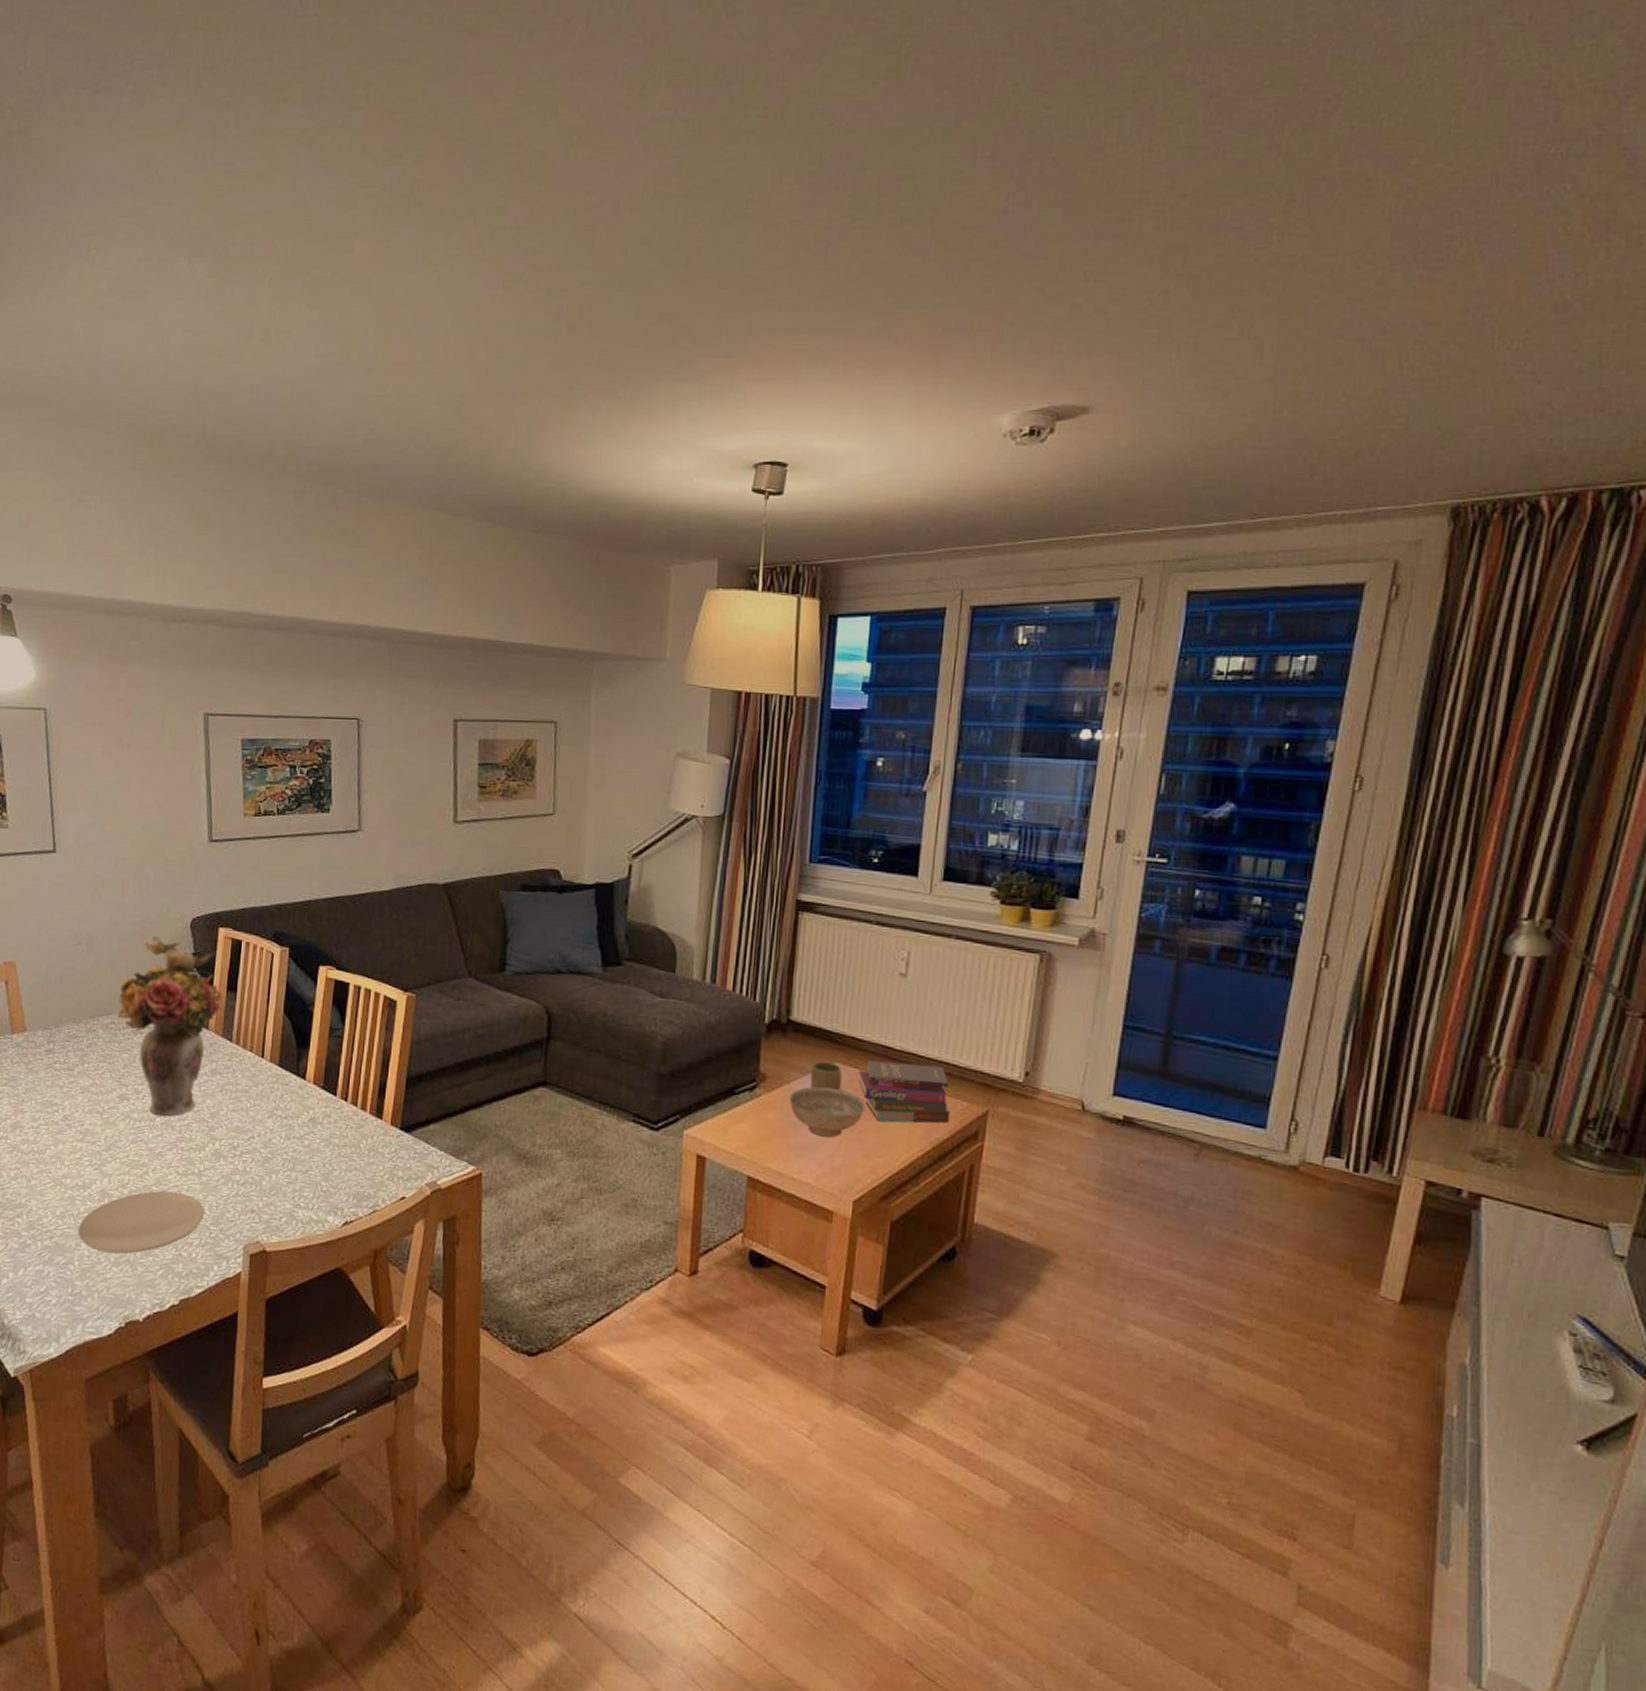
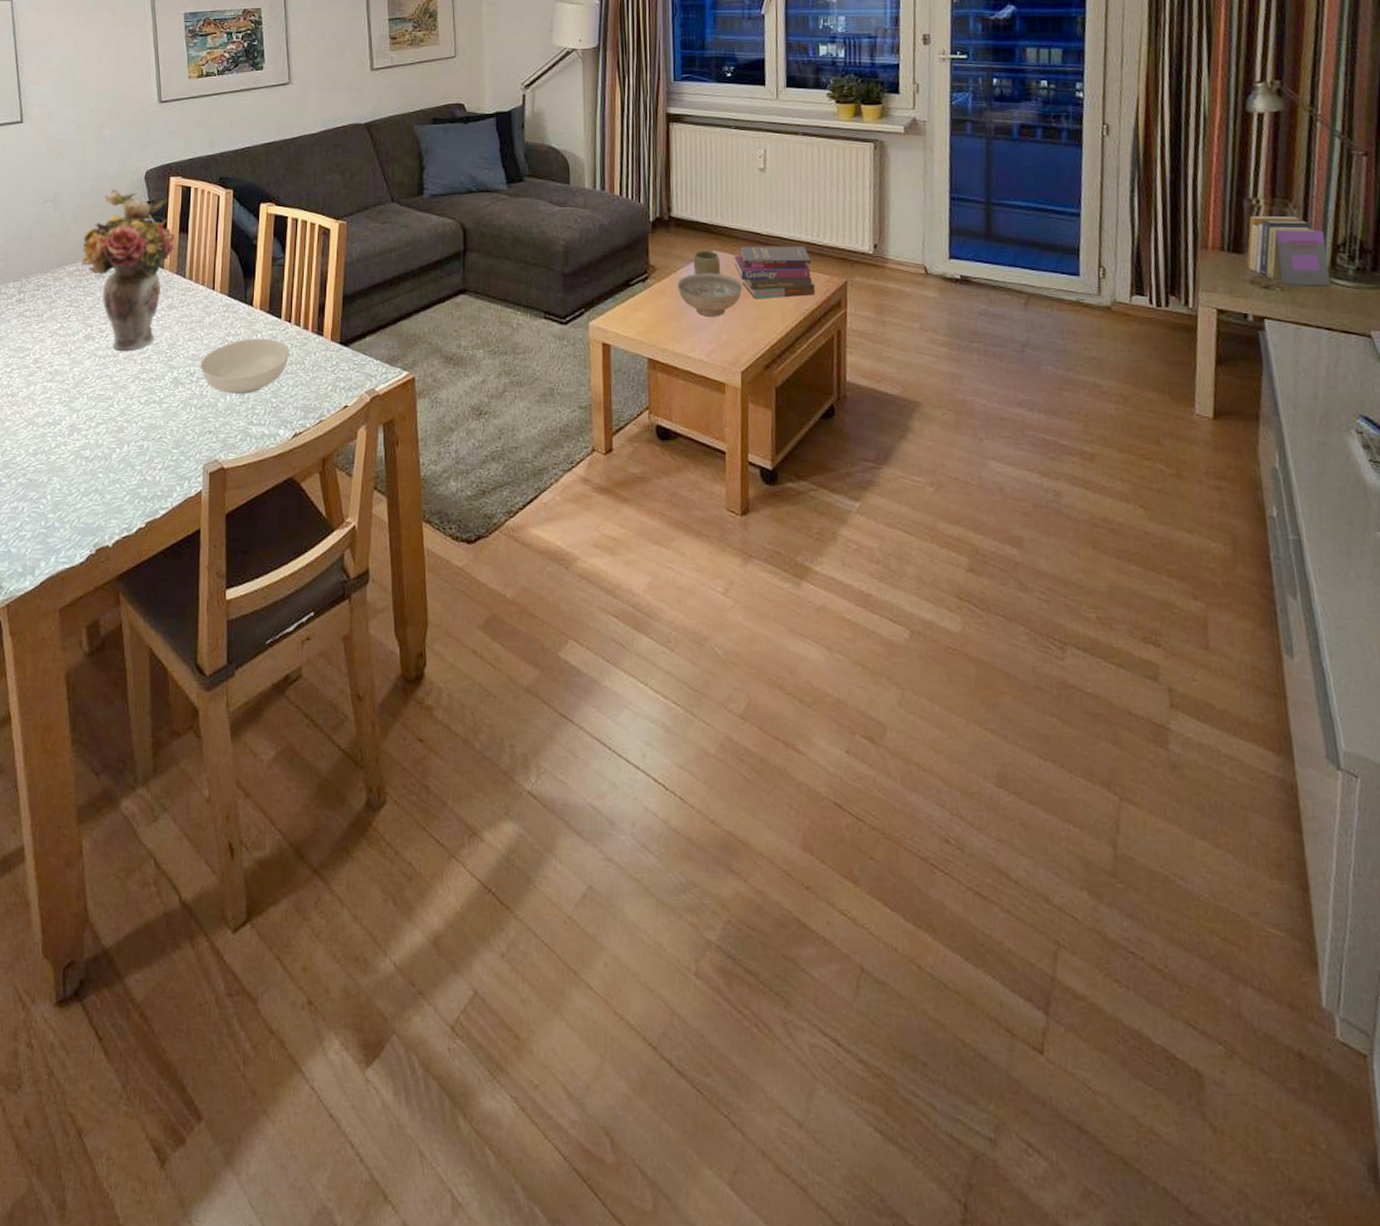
plate: present [77,1191,204,1254] -> none [49,420,166,484]
bowl: none [245,1114,345,1174] -> present [200,338,290,394]
books: none [1472,1077,1574,1167] -> present [1247,215,1331,286]

